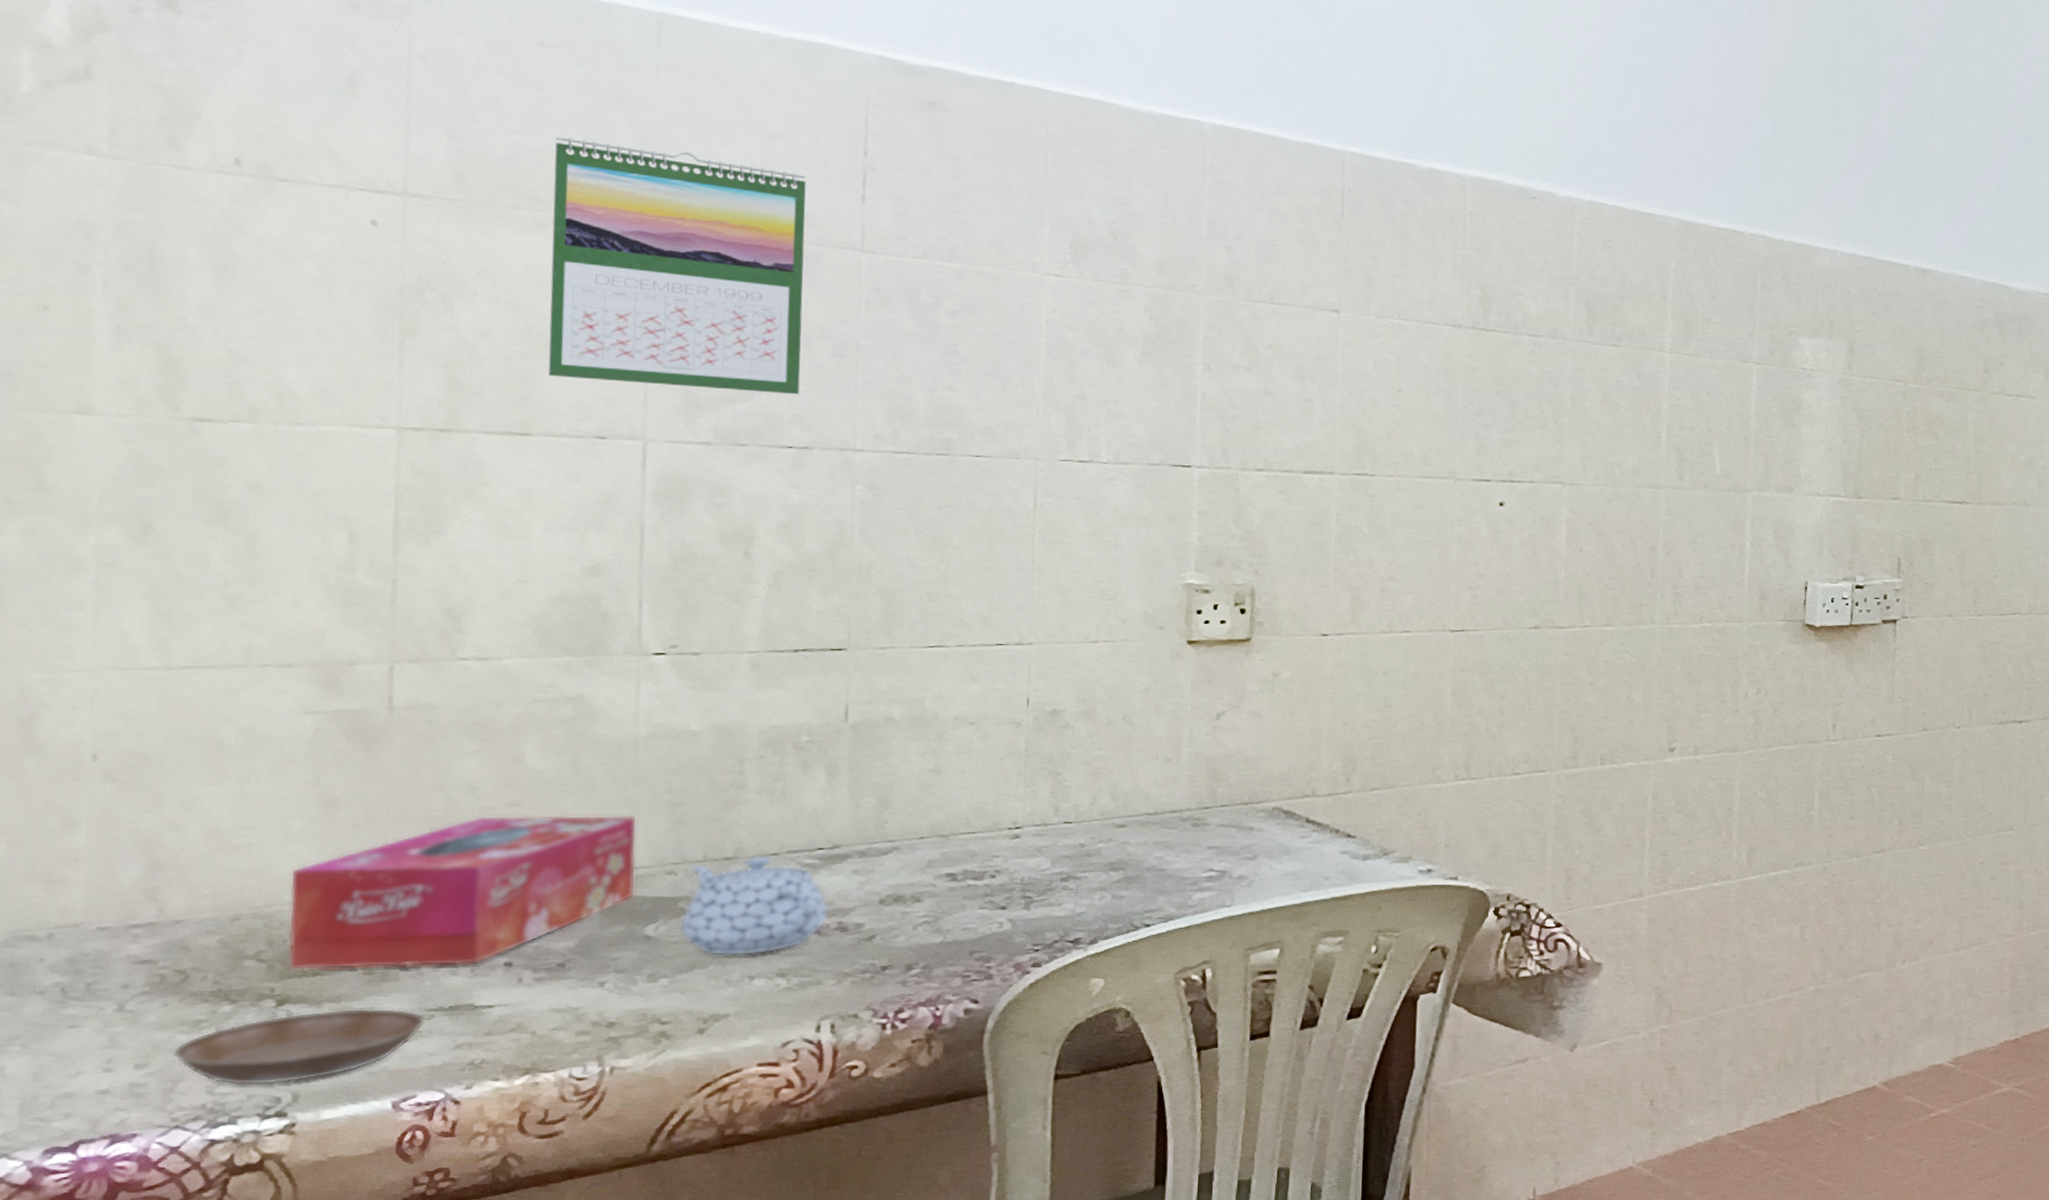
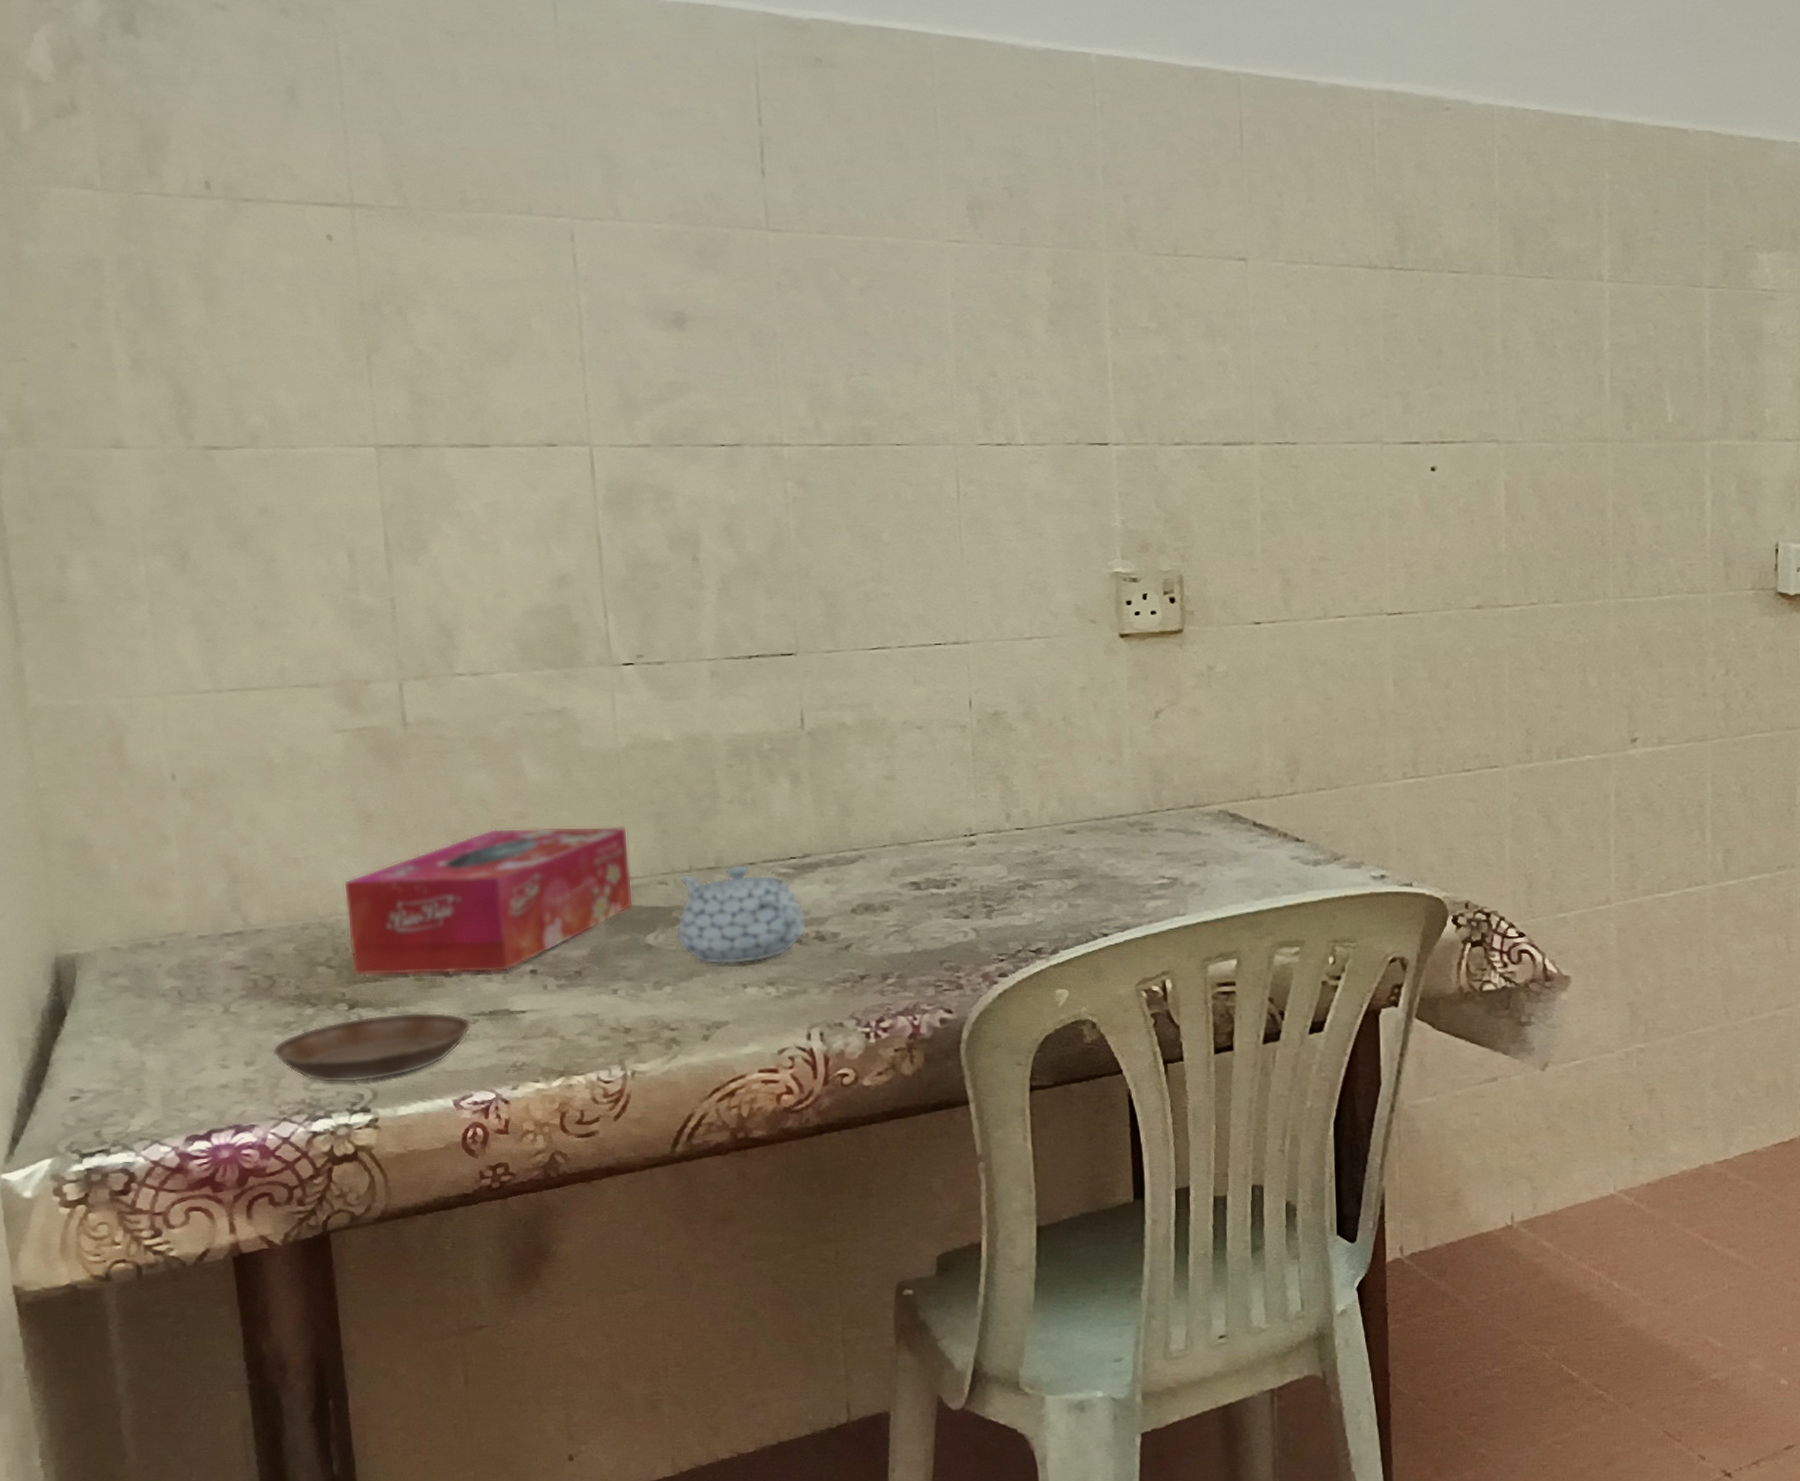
calendar: present [548,137,806,395] -> none [474,132,725,390]

